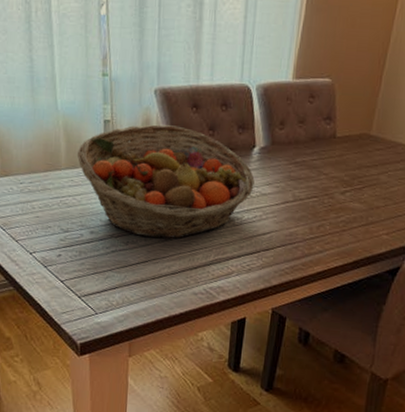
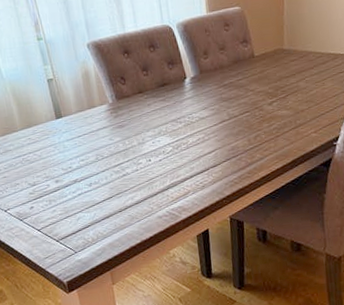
fruit basket: present [76,124,255,239] -> none [28,72,192,177]

